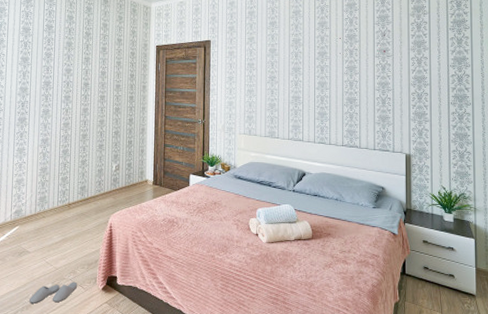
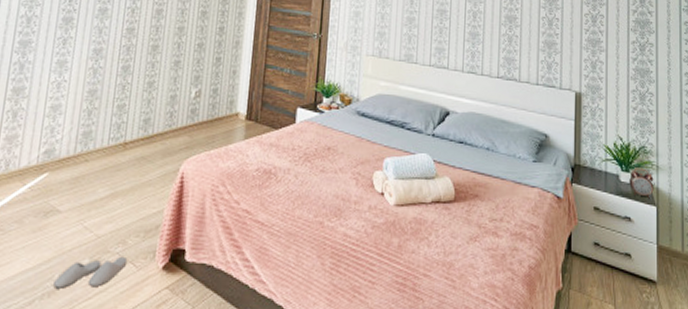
alarm clock: none [452,210,472,233] -> present [629,168,654,199]

